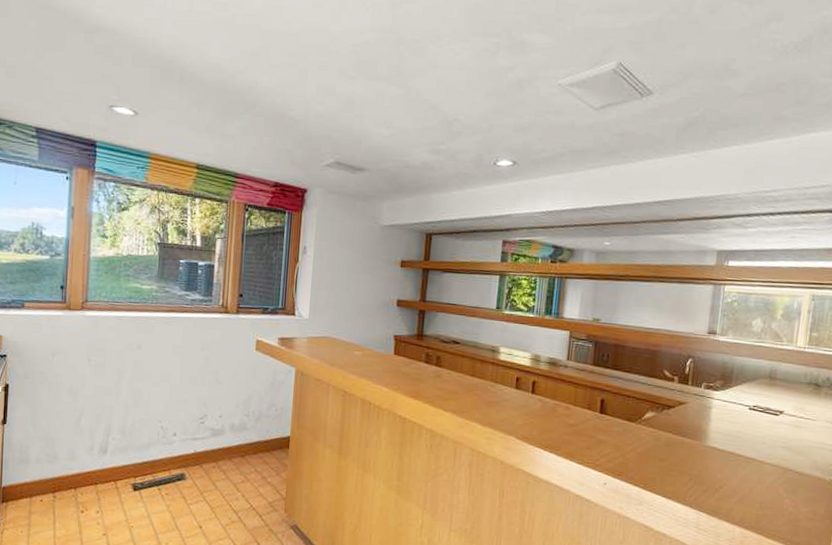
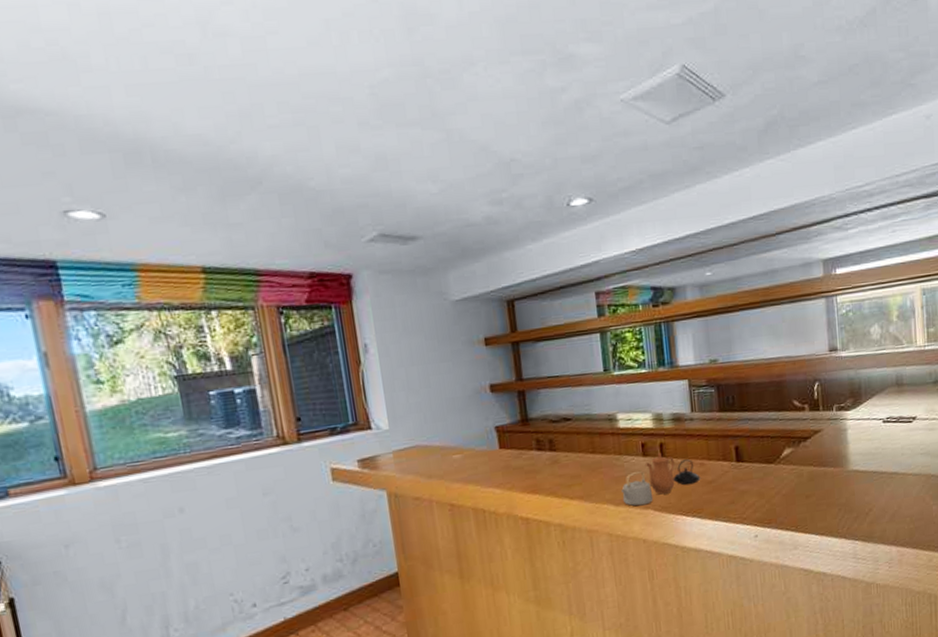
teapot: none [490,389,564,432] -> present [621,452,701,506]

